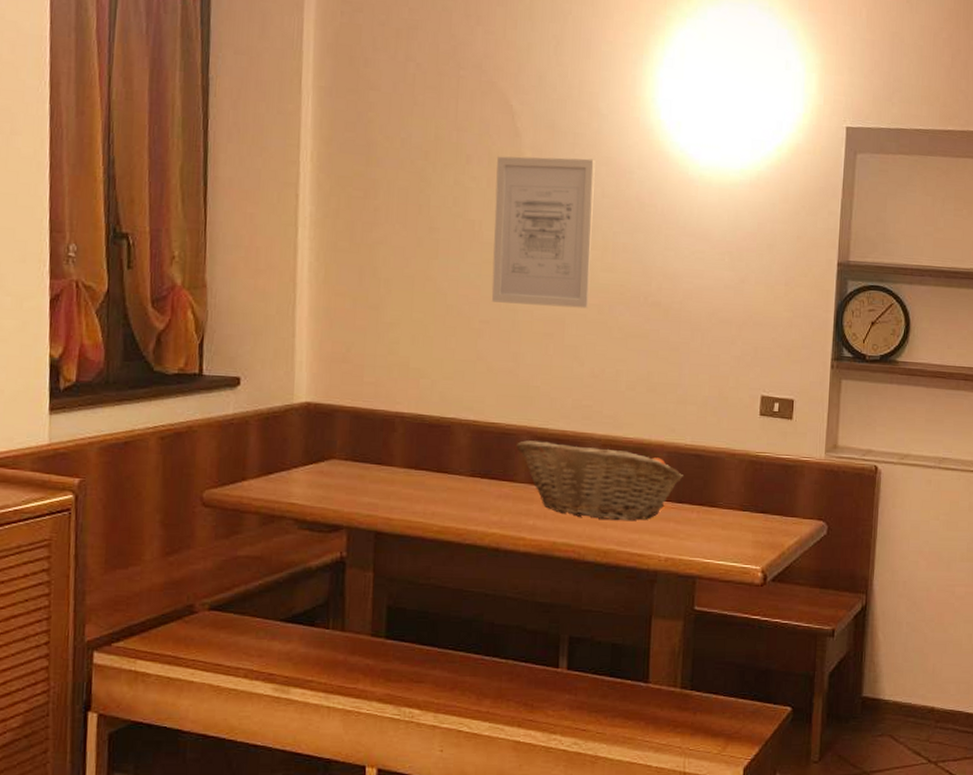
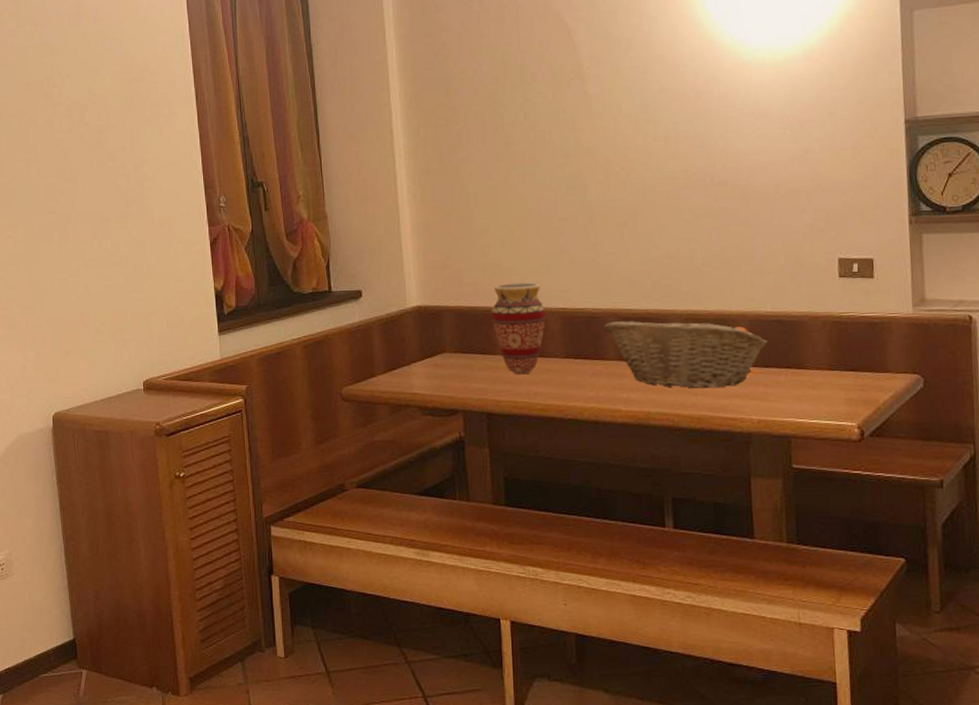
vase: none [392,387,455,491] -> present [491,282,546,375]
wall art: present [491,156,596,309] -> none [559,59,658,201]

